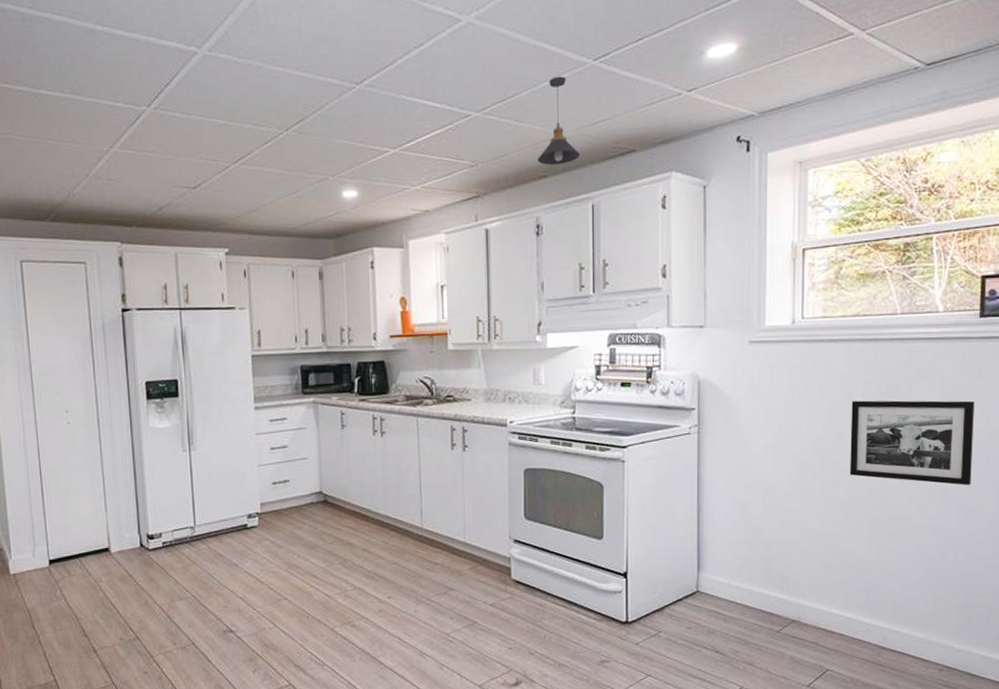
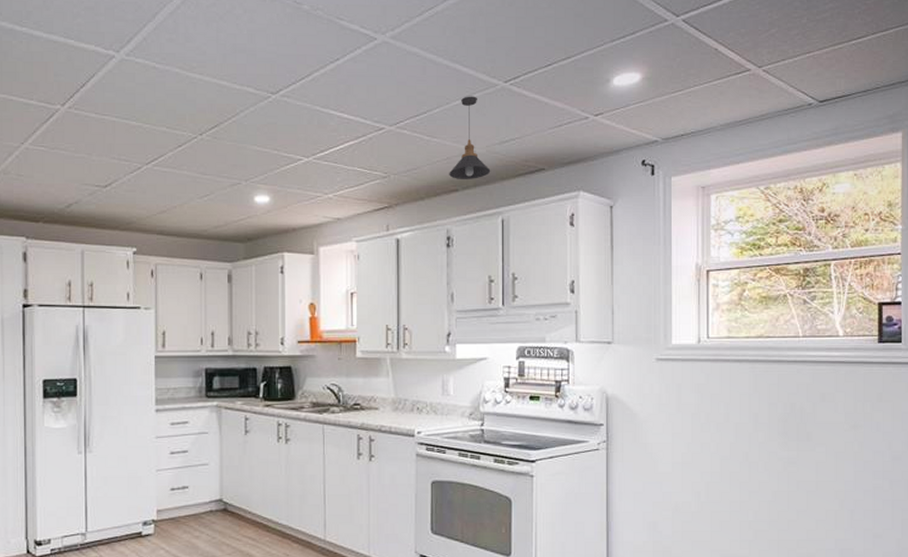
picture frame: present [850,400,975,485] -> none [757,421,877,509]

